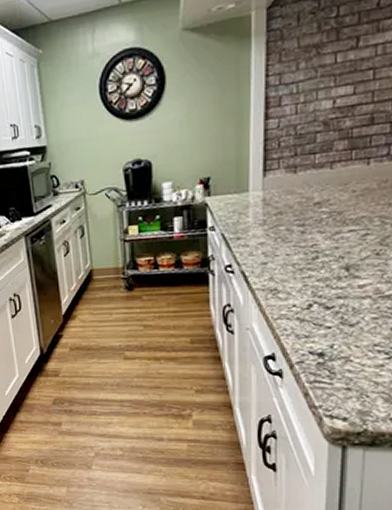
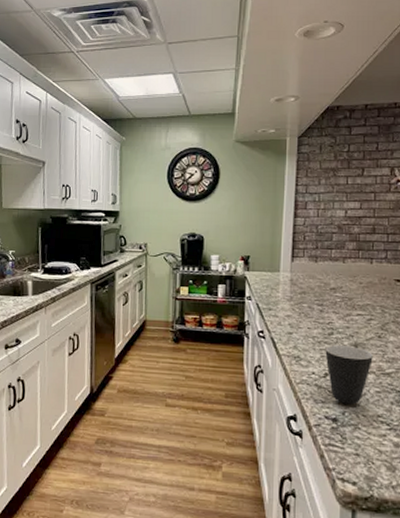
mug: none [308,269,369,336] -> present [325,345,373,405]

